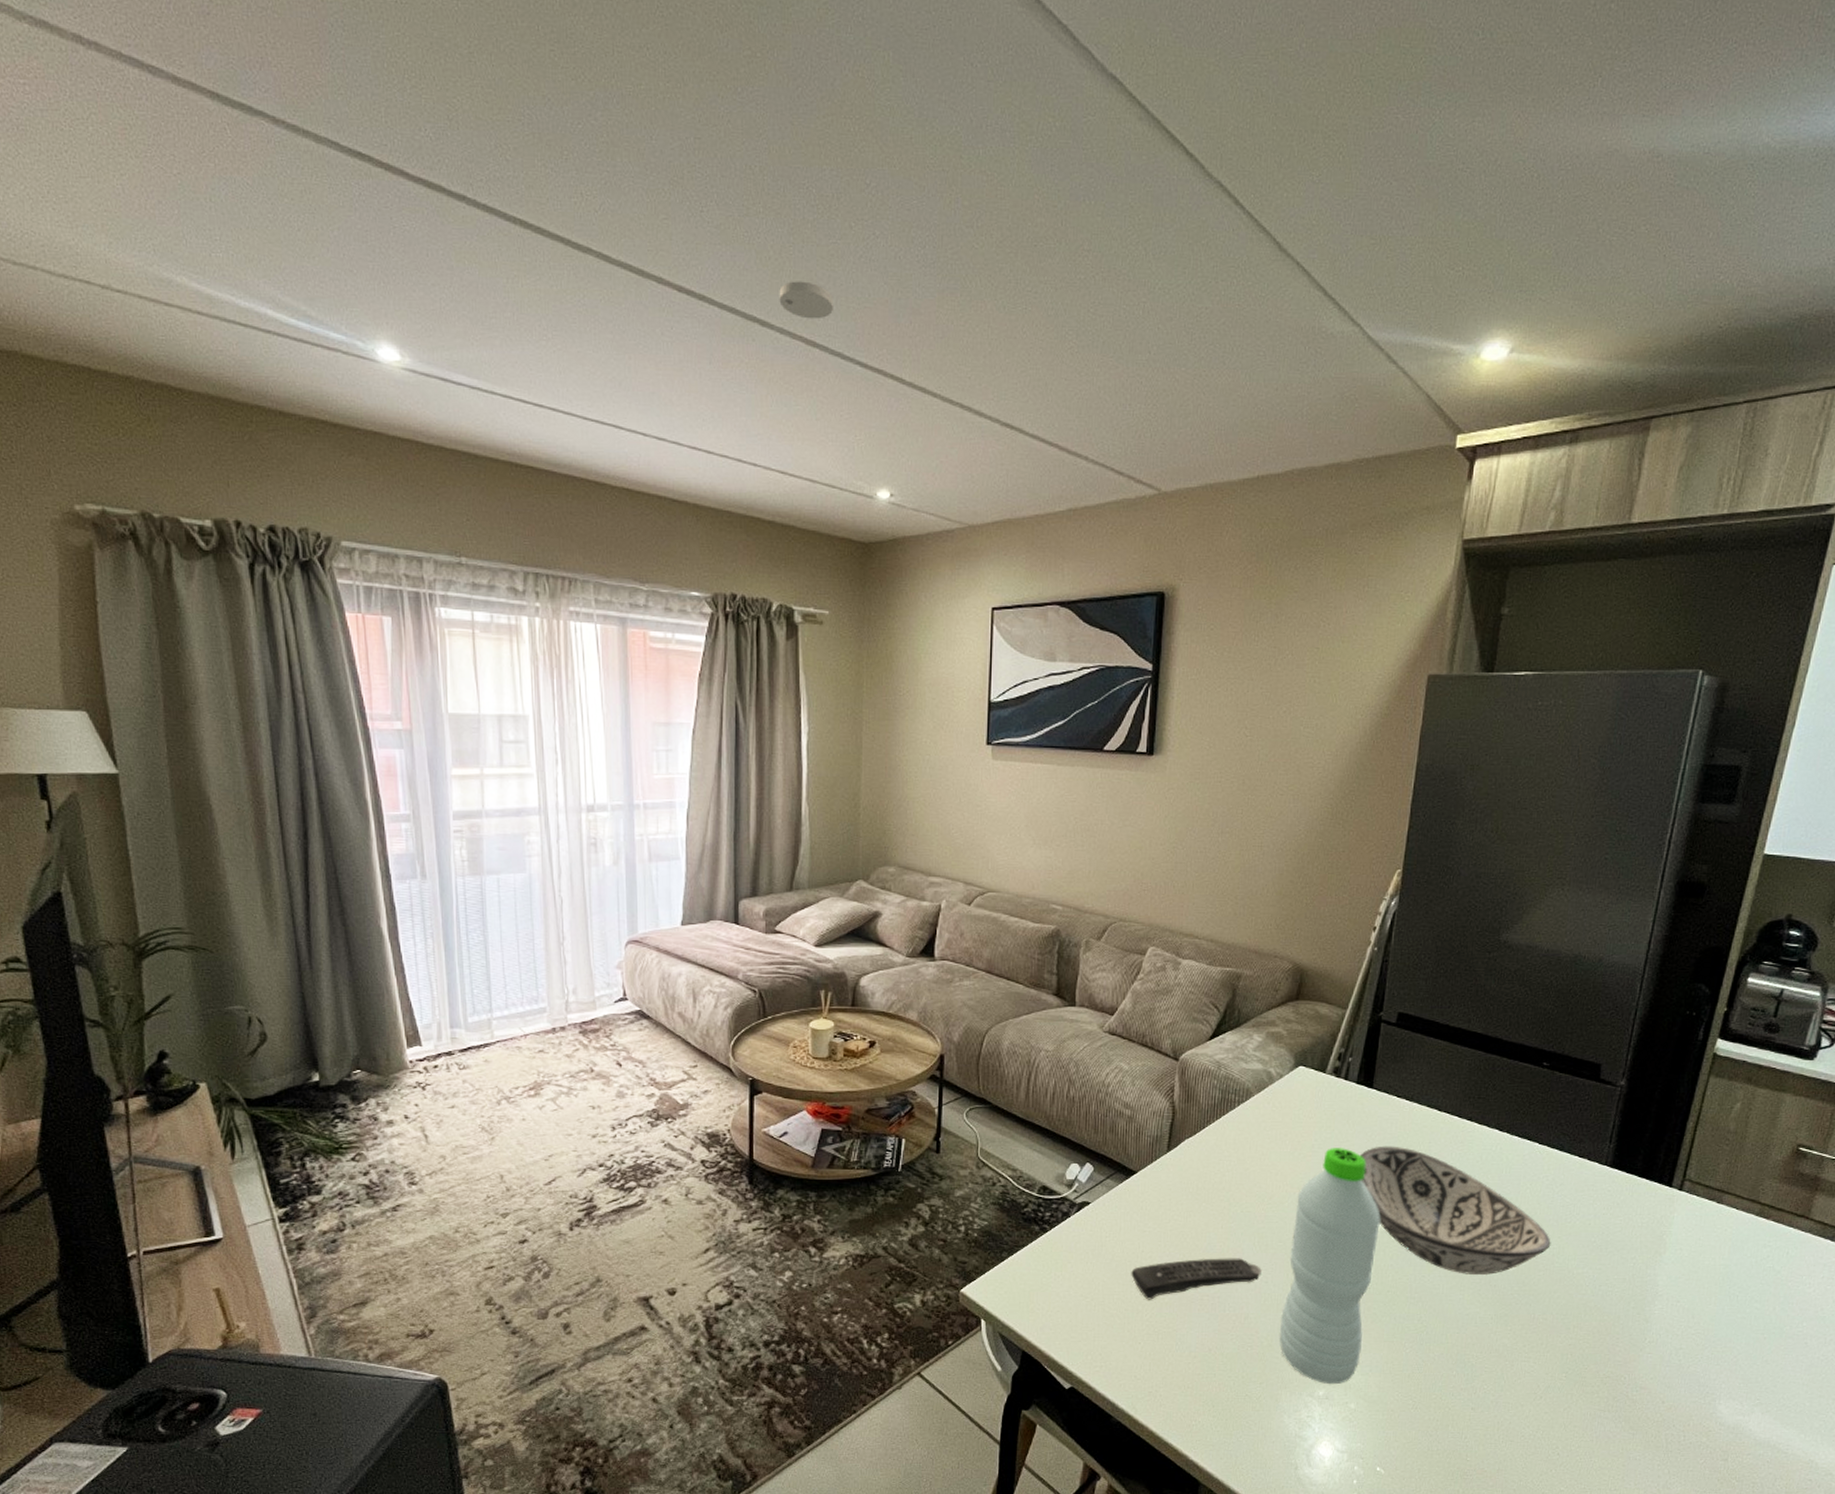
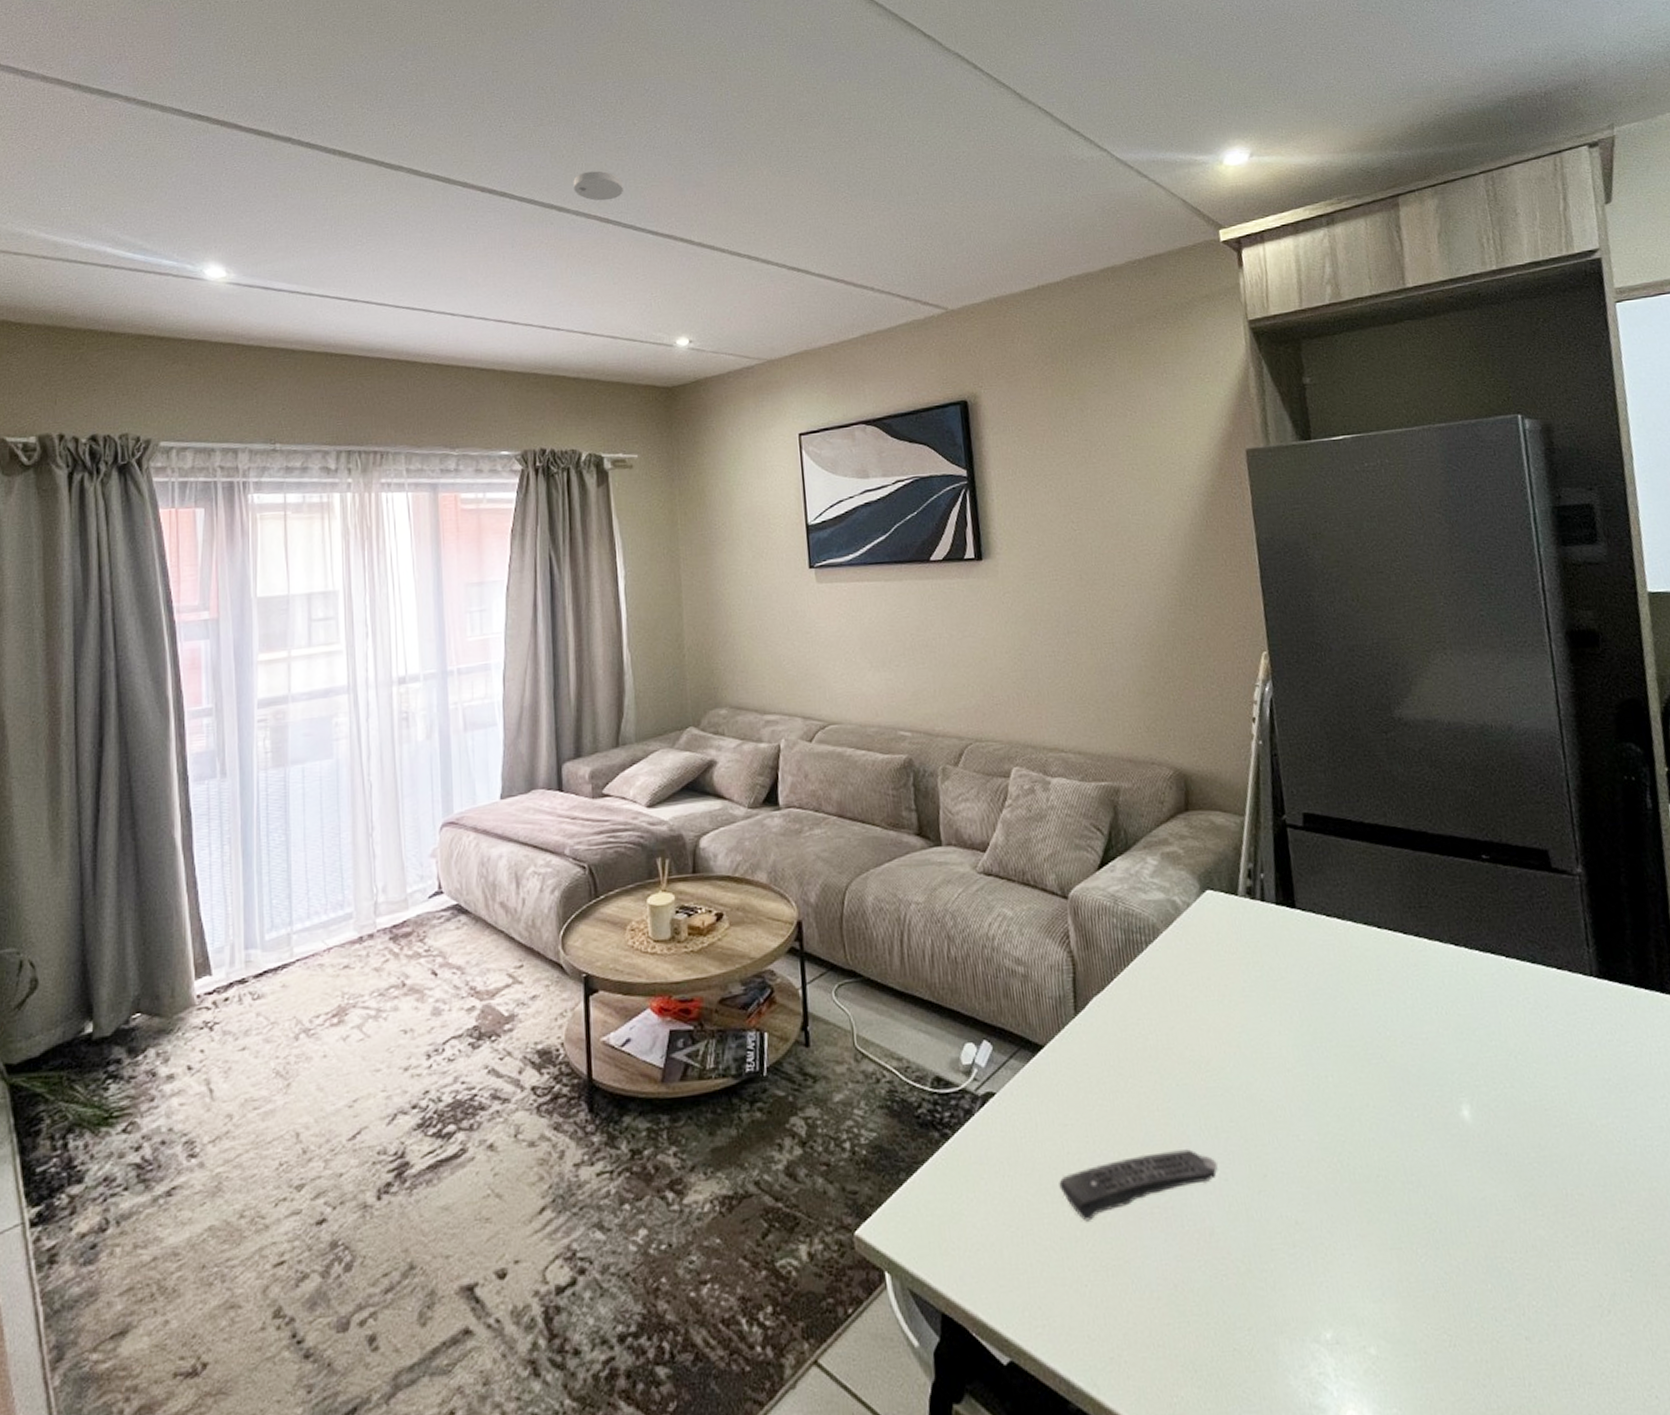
water bottle: present [1279,1148,1381,1385] -> none [1239,987,1366,1322]
decorative bowl: present [1359,1146,1551,1276] -> none [1300,978,1558,1142]

